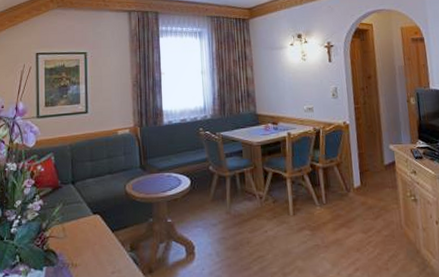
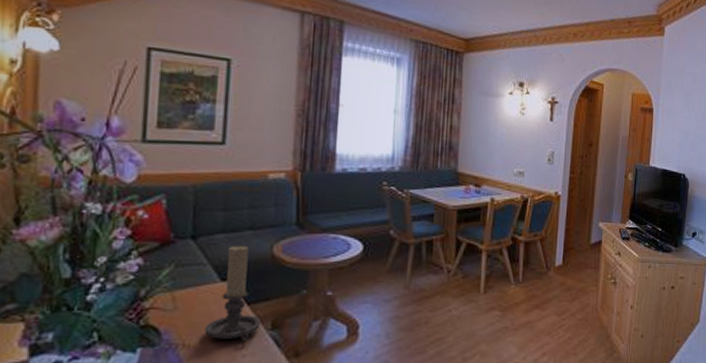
candle holder: none [85,186,123,262] -> present [204,245,261,343]

